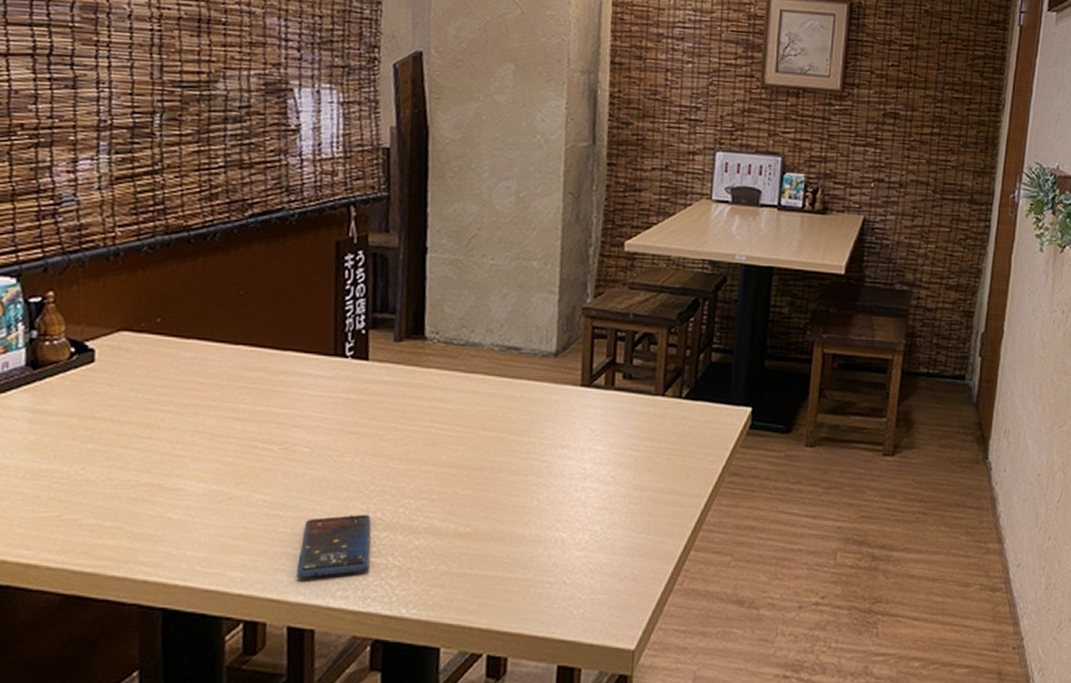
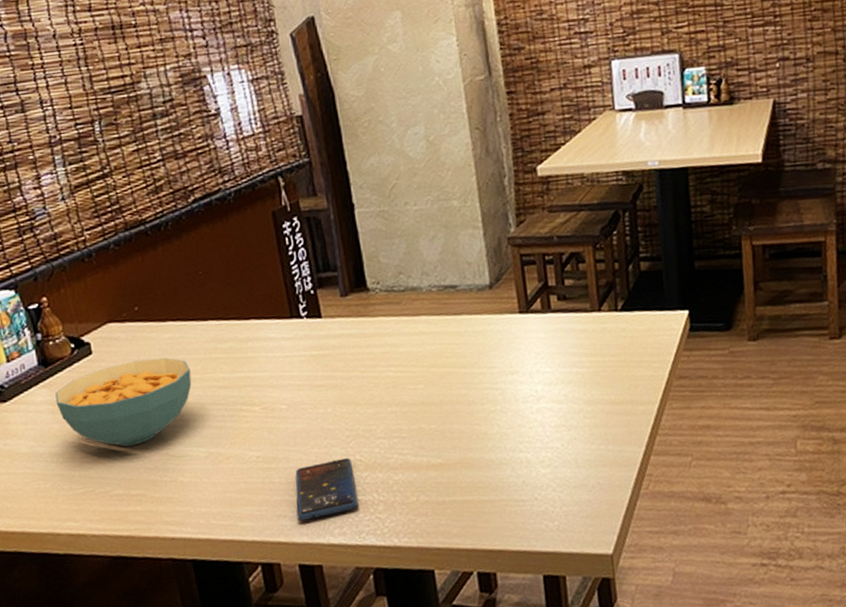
cereal bowl: none [37,376,207,471] -> present [55,357,192,447]

